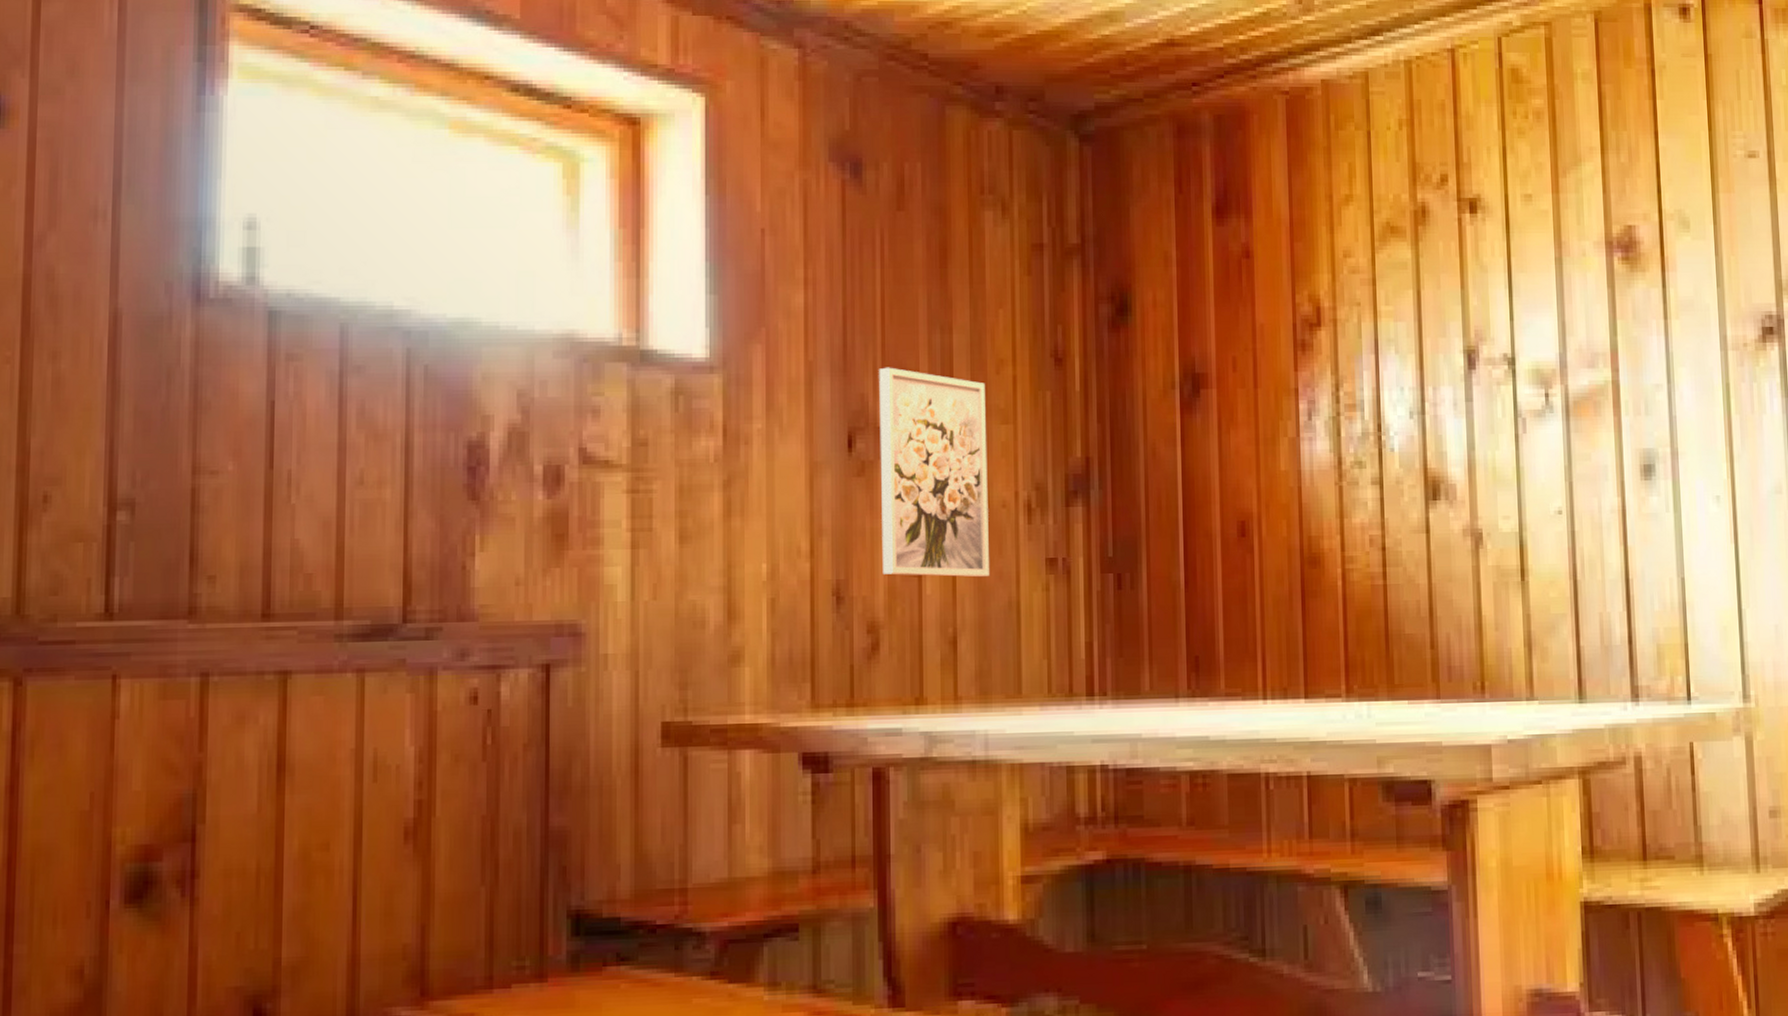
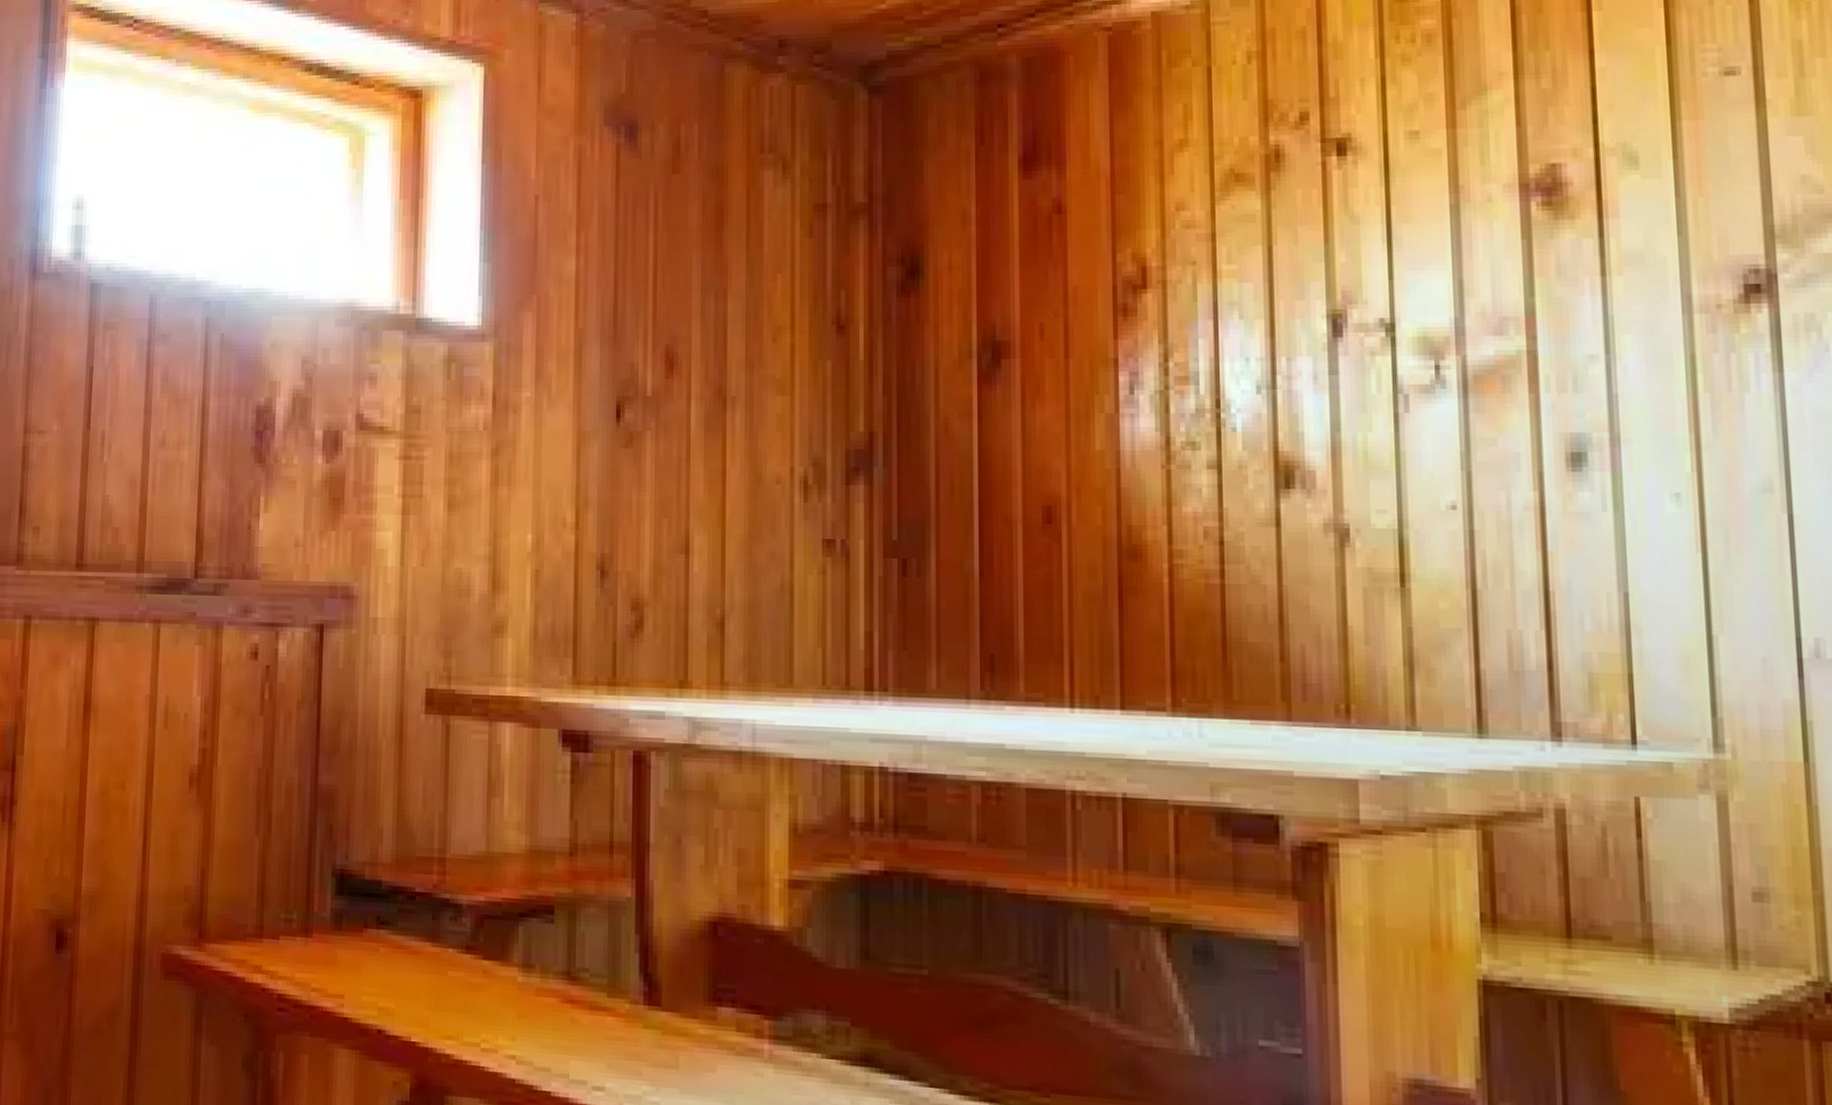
wall art: present [879,367,989,578] -> none [648,335,762,557]

